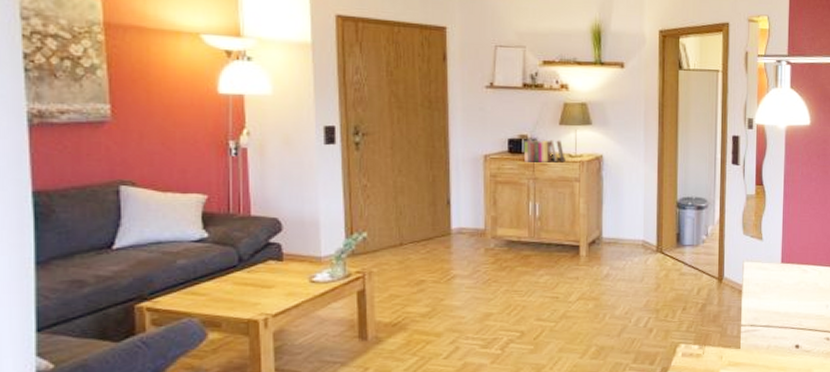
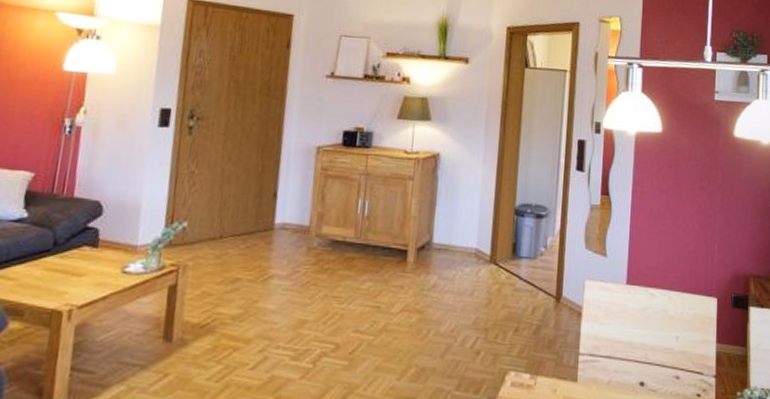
books: present [523,139,565,164] -> none [358,132,401,159]

